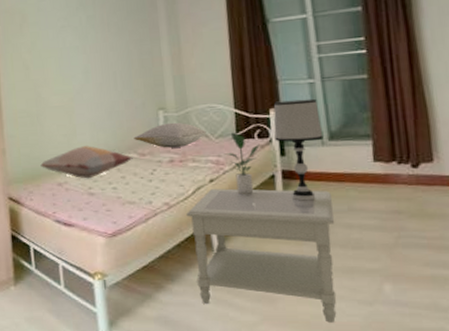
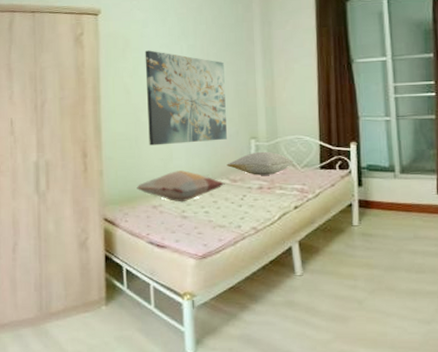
wall art: none [42,24,133,122] -> present [145,50,227,146]
side table: present [185,188,337,323] -> none [271,215,402,340]
potted plant: present [225,132,260,194] -> none [309,163,340,221]
table lamp: present [273,98,324,201] -> none [353,135,396,229]

